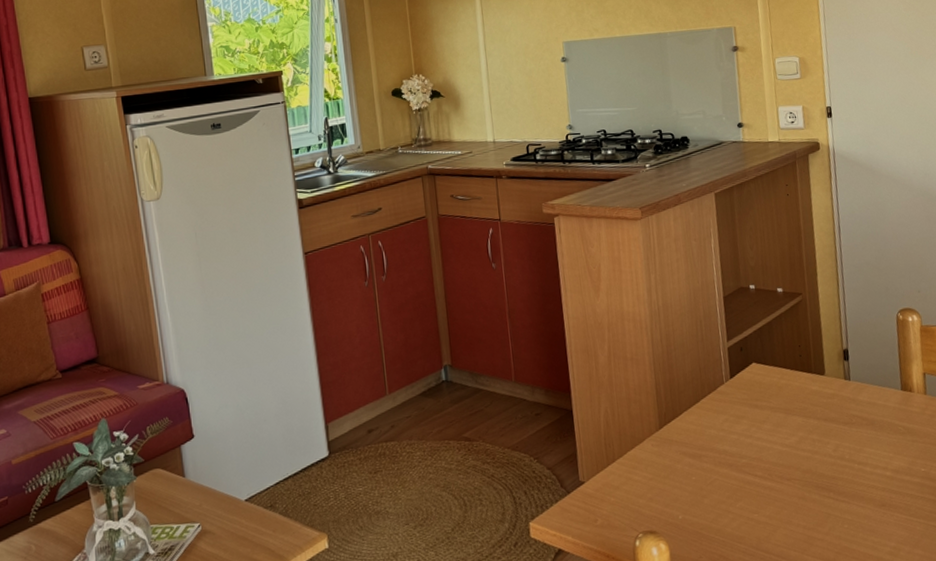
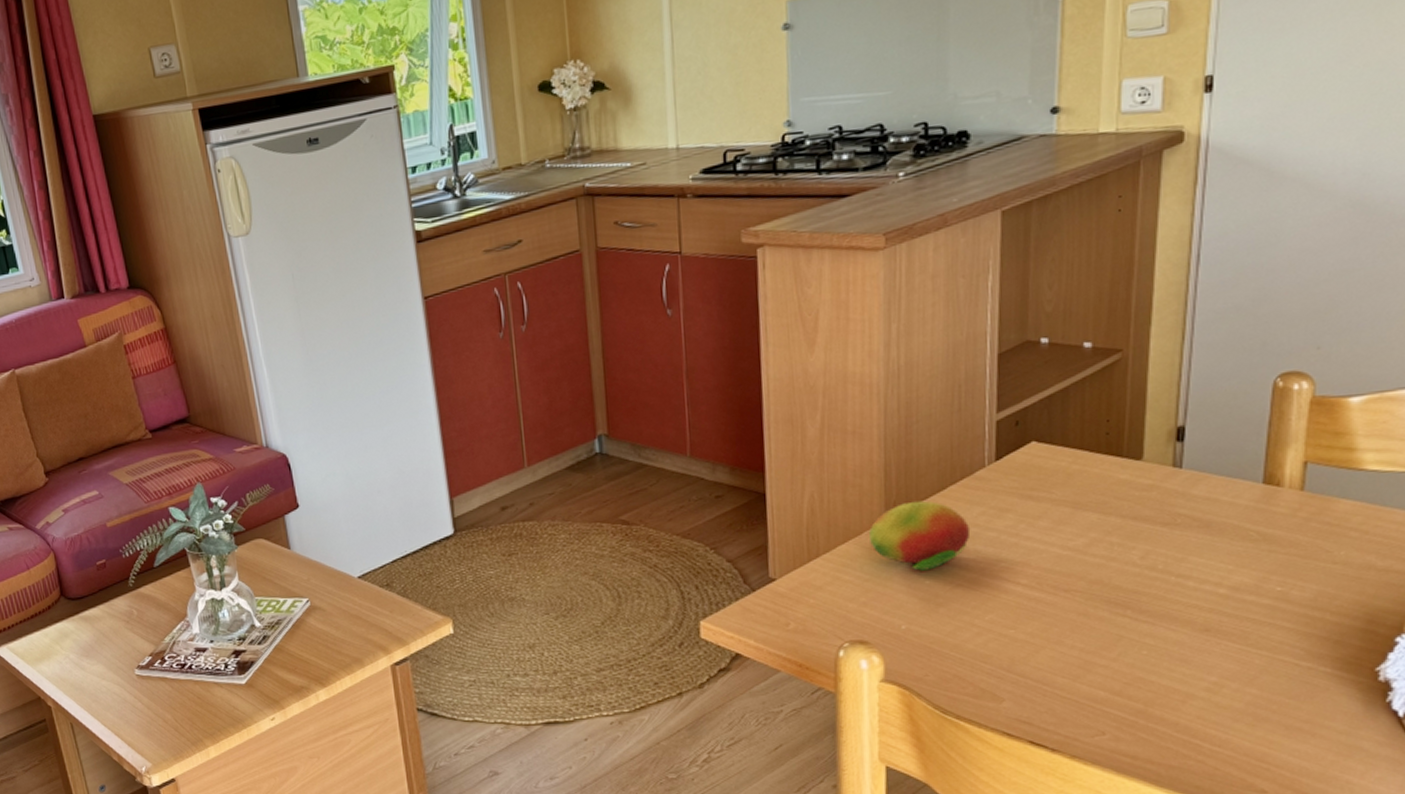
fruit: none [649,412,720,469] -> present [869,500,971,571]

